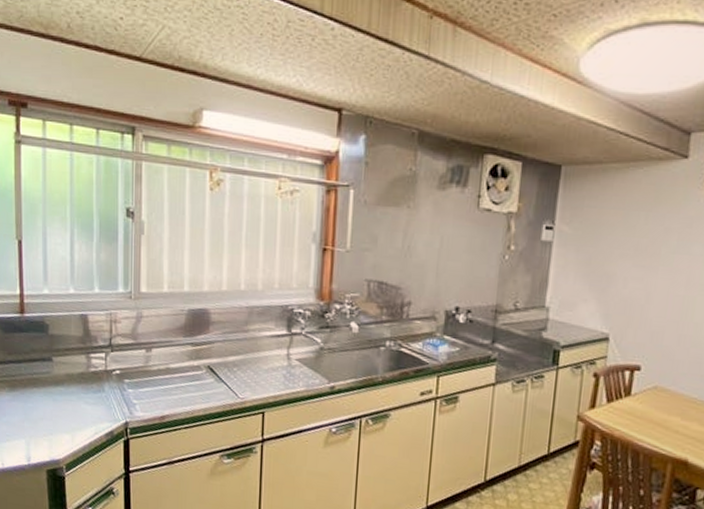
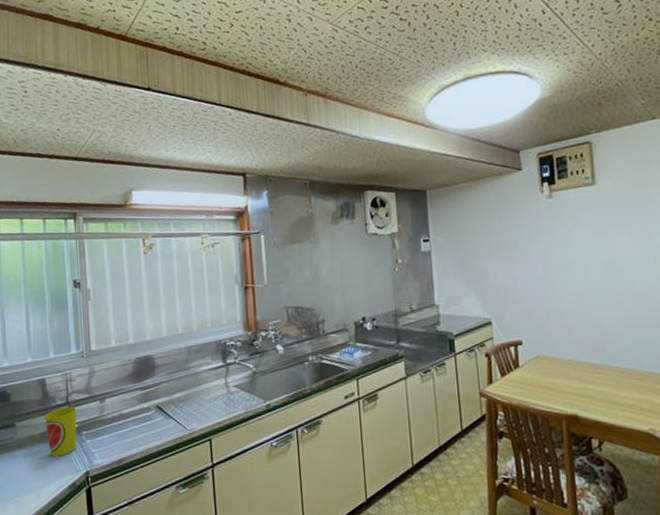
cup: none [85,349,120,401] -> present [45,406,77,457]

